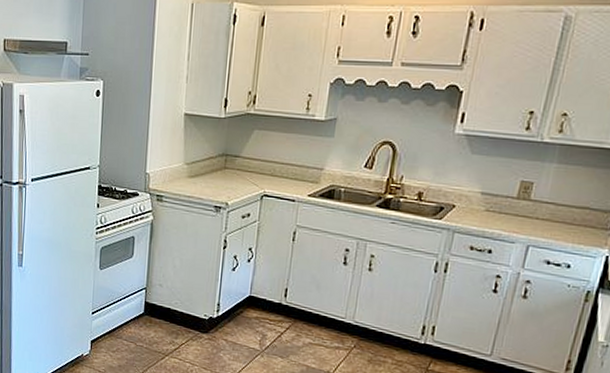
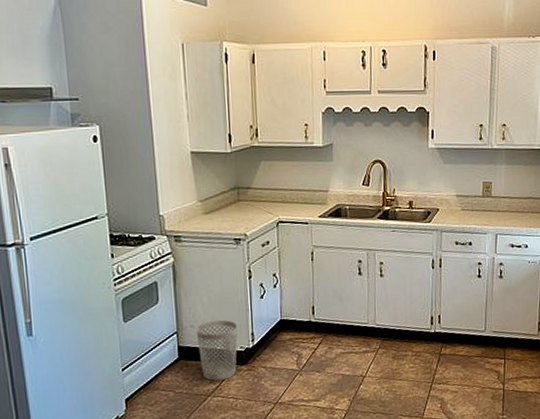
wastebasket: none [163,283,206,344] -> present [196,319,238,381]

